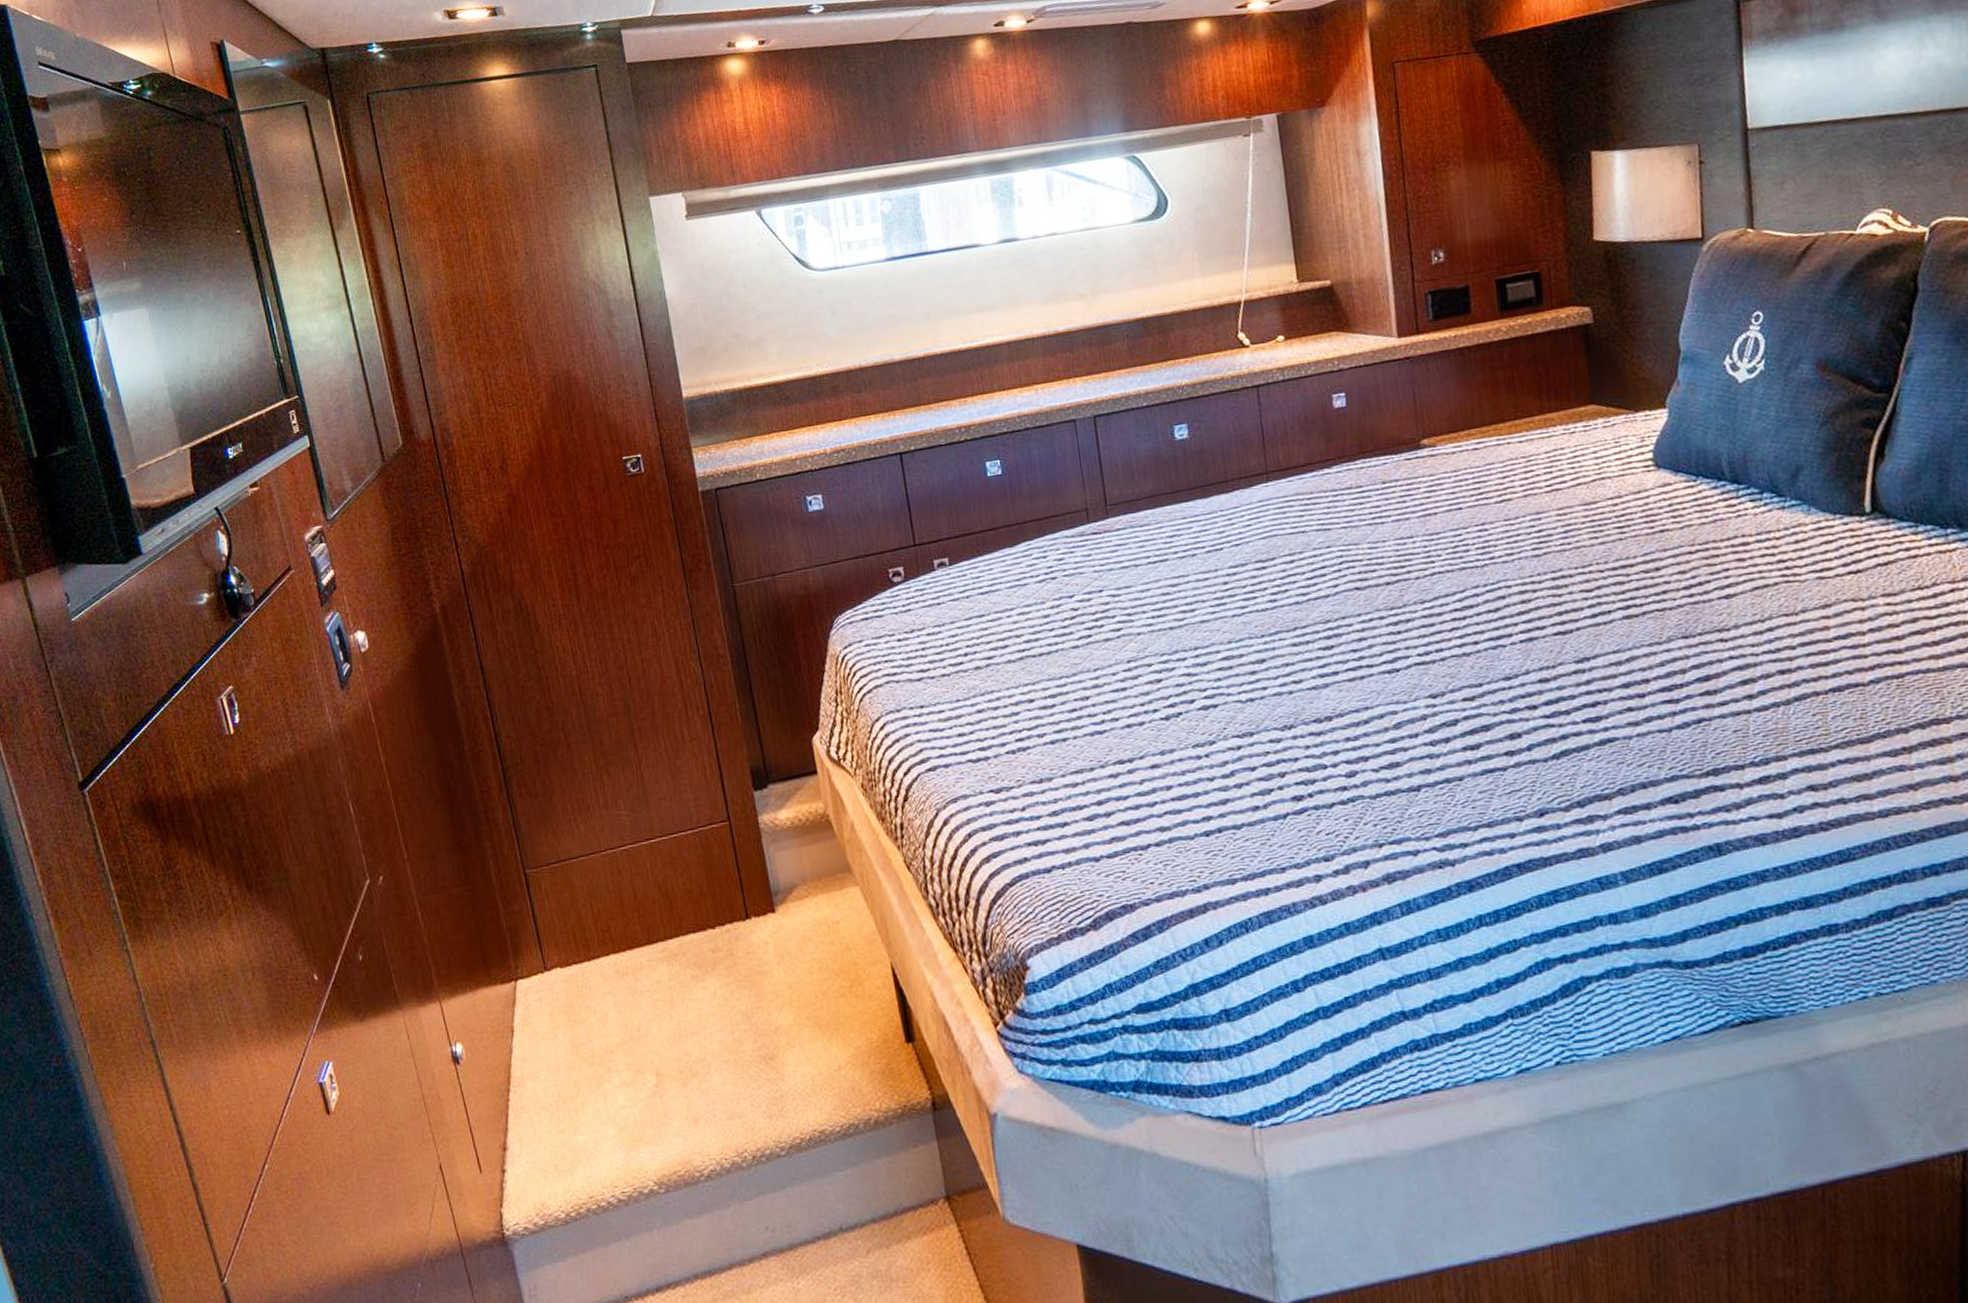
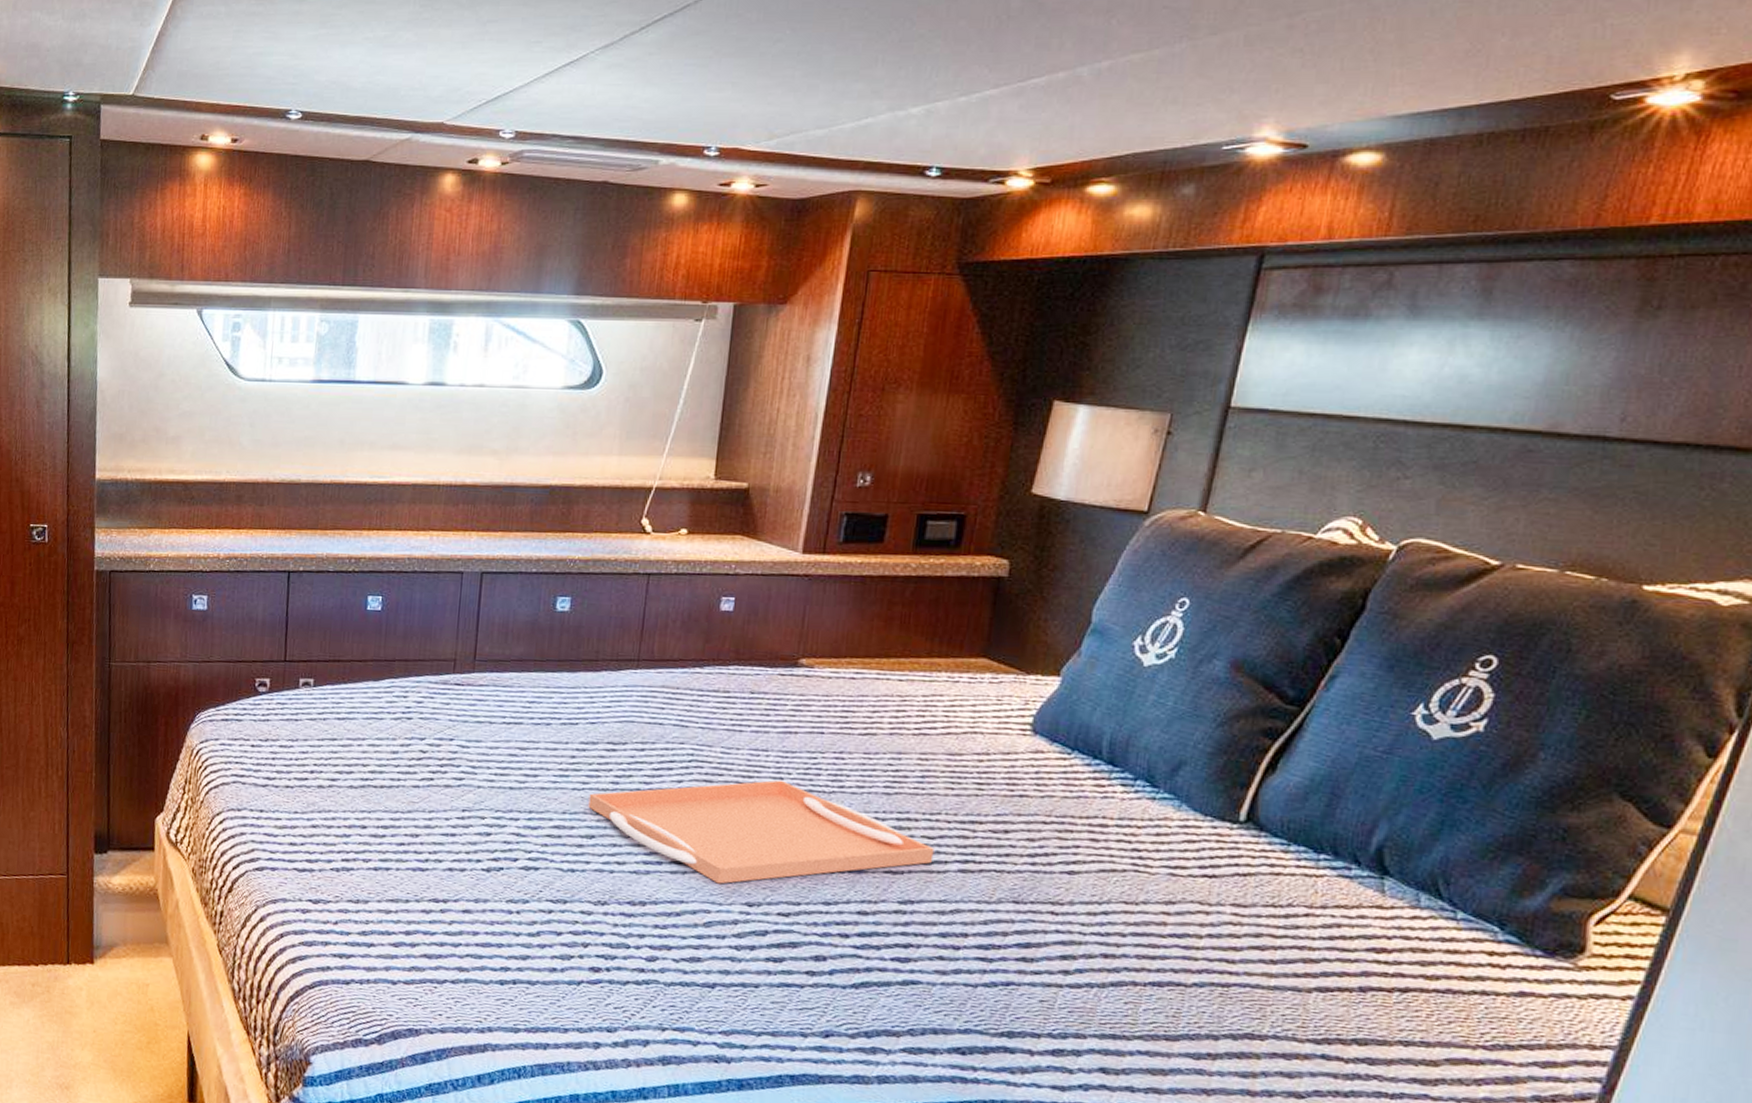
serving tray: none [1250,563,1597,682] -> present [588,780,934,884]

